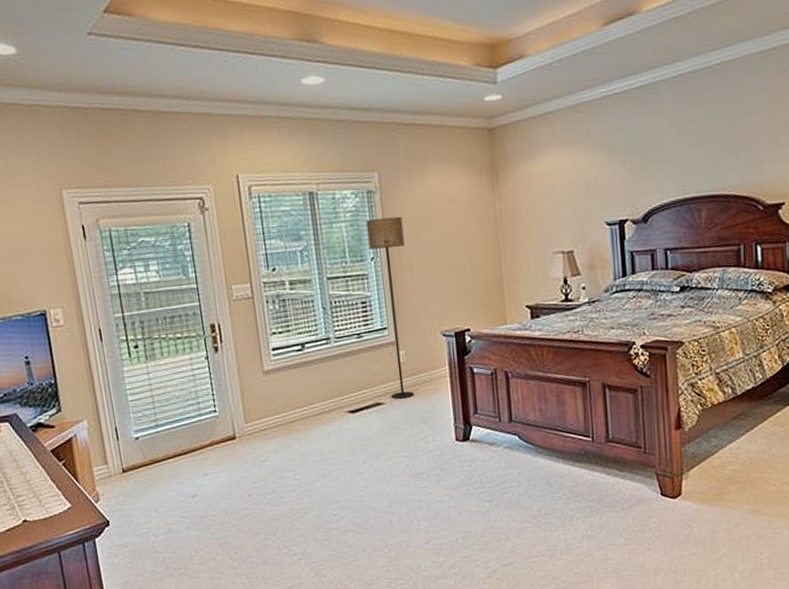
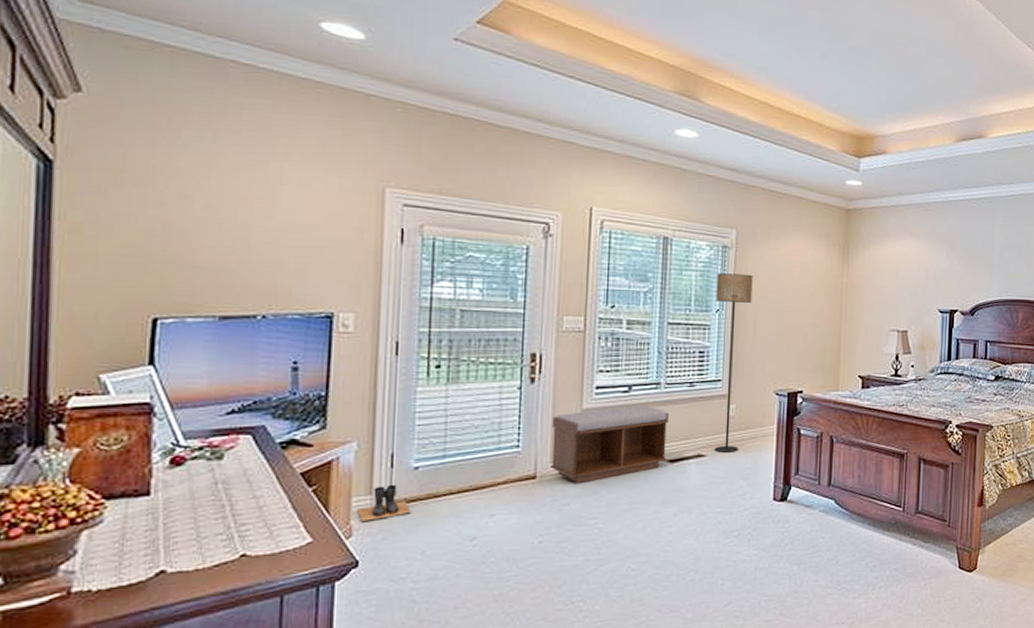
boots: none [99,453,141,488] -> present [357,484,411,523]
bench: none [239,361,348,440] -> present [550,405,669,483]

